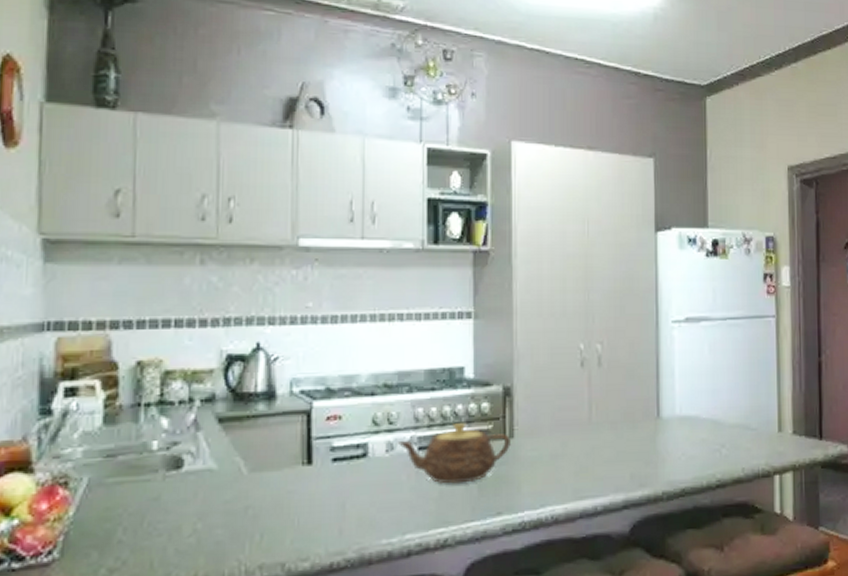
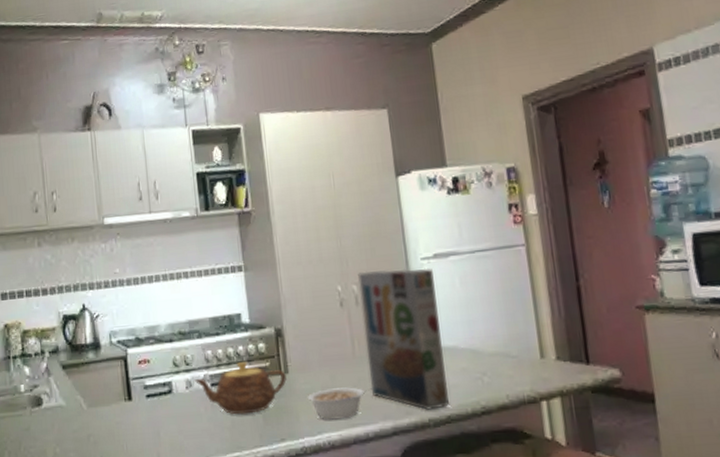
legume: none [532,455,611,492] -> present [307,386,376,420]
cereal box: none [604,330,685,482] -> present [358,268,449,410]

